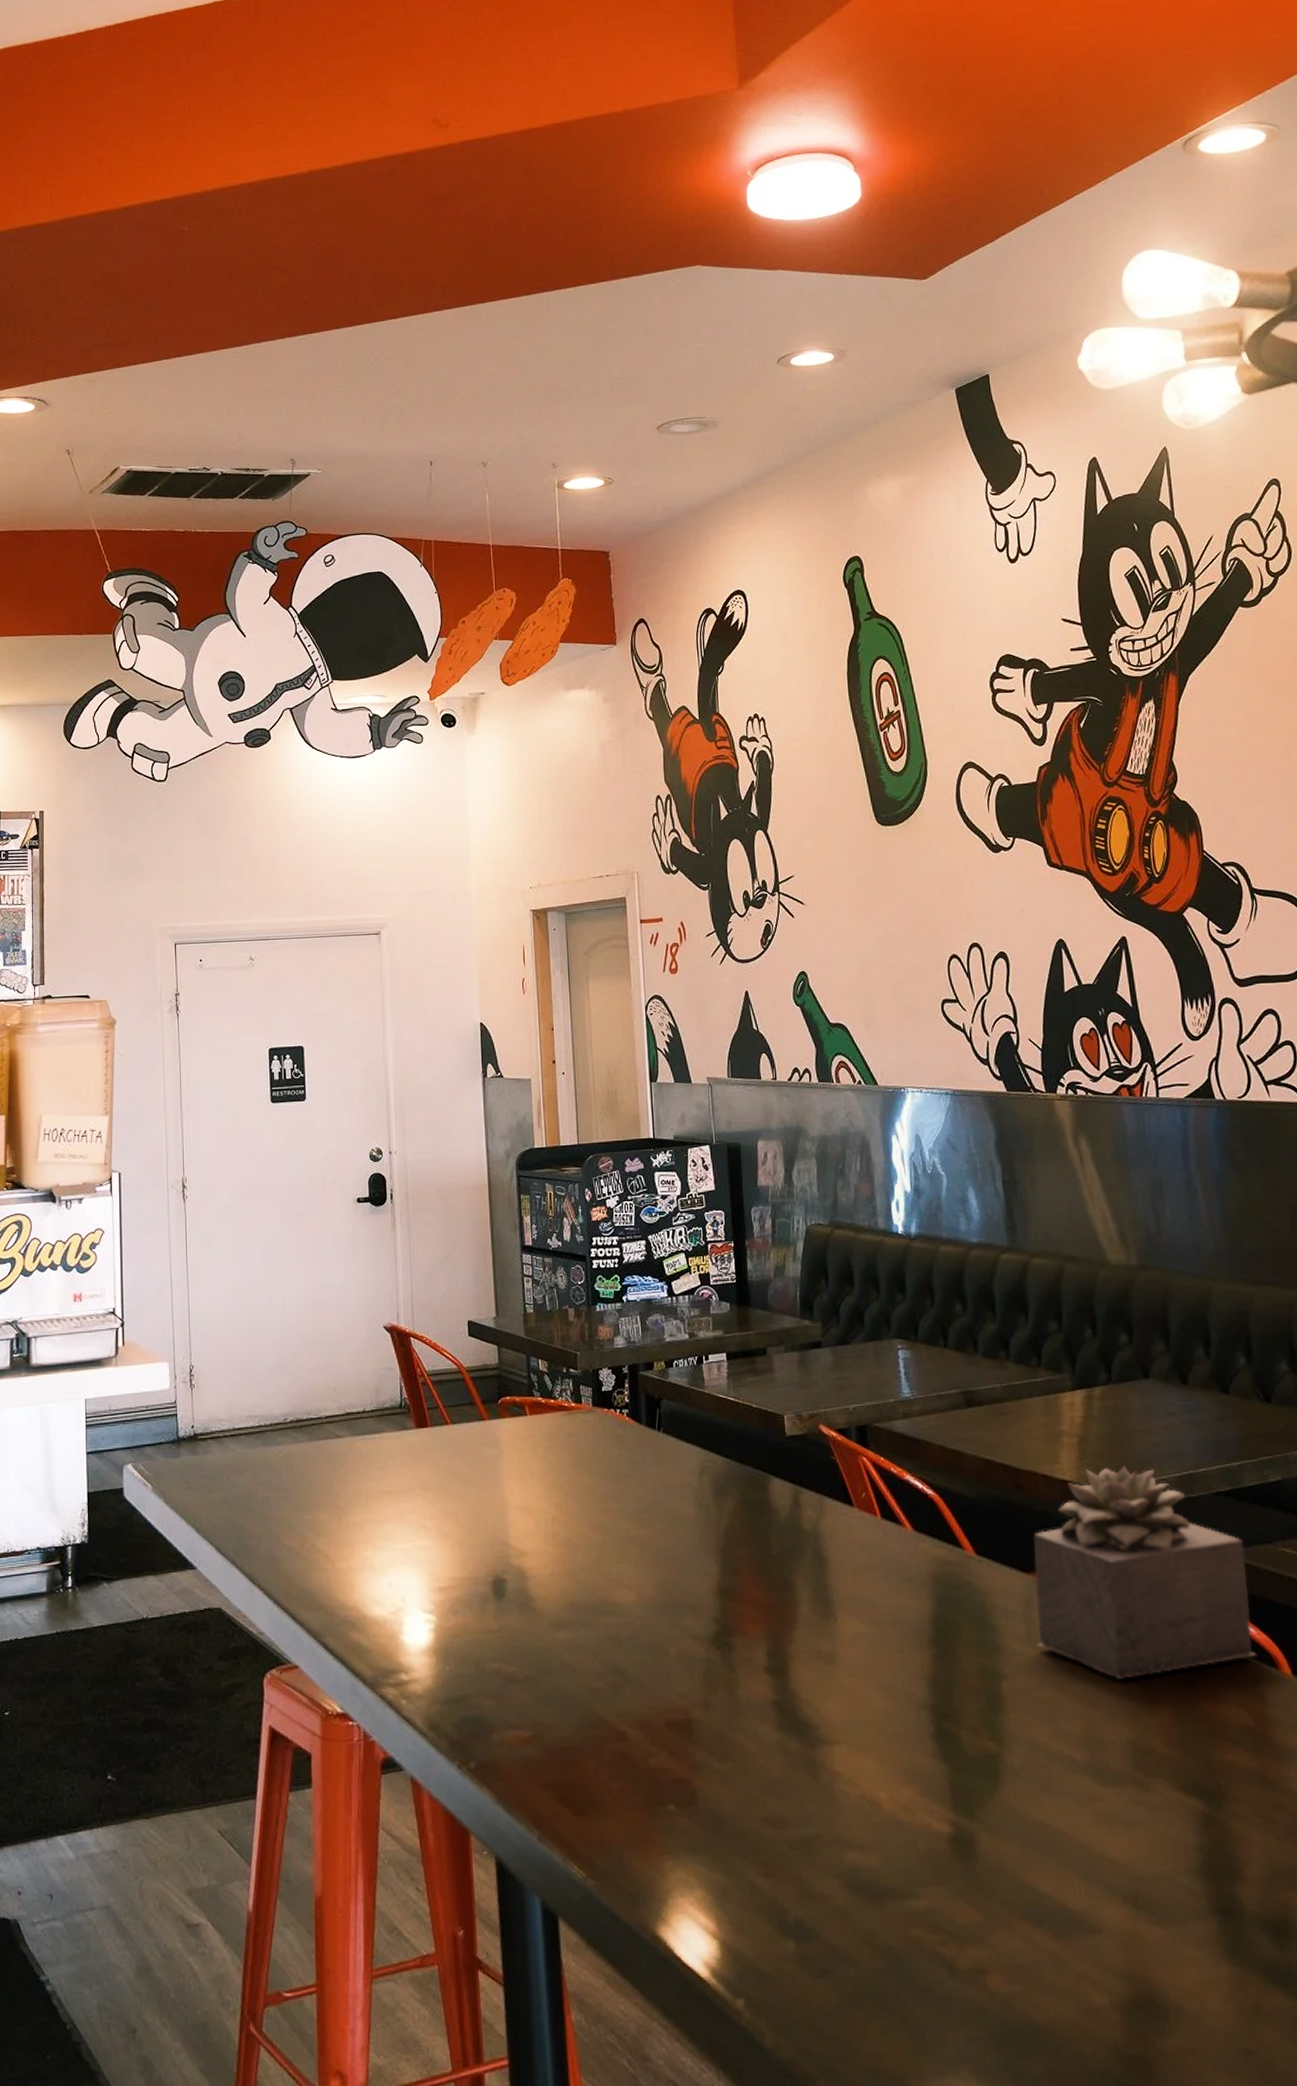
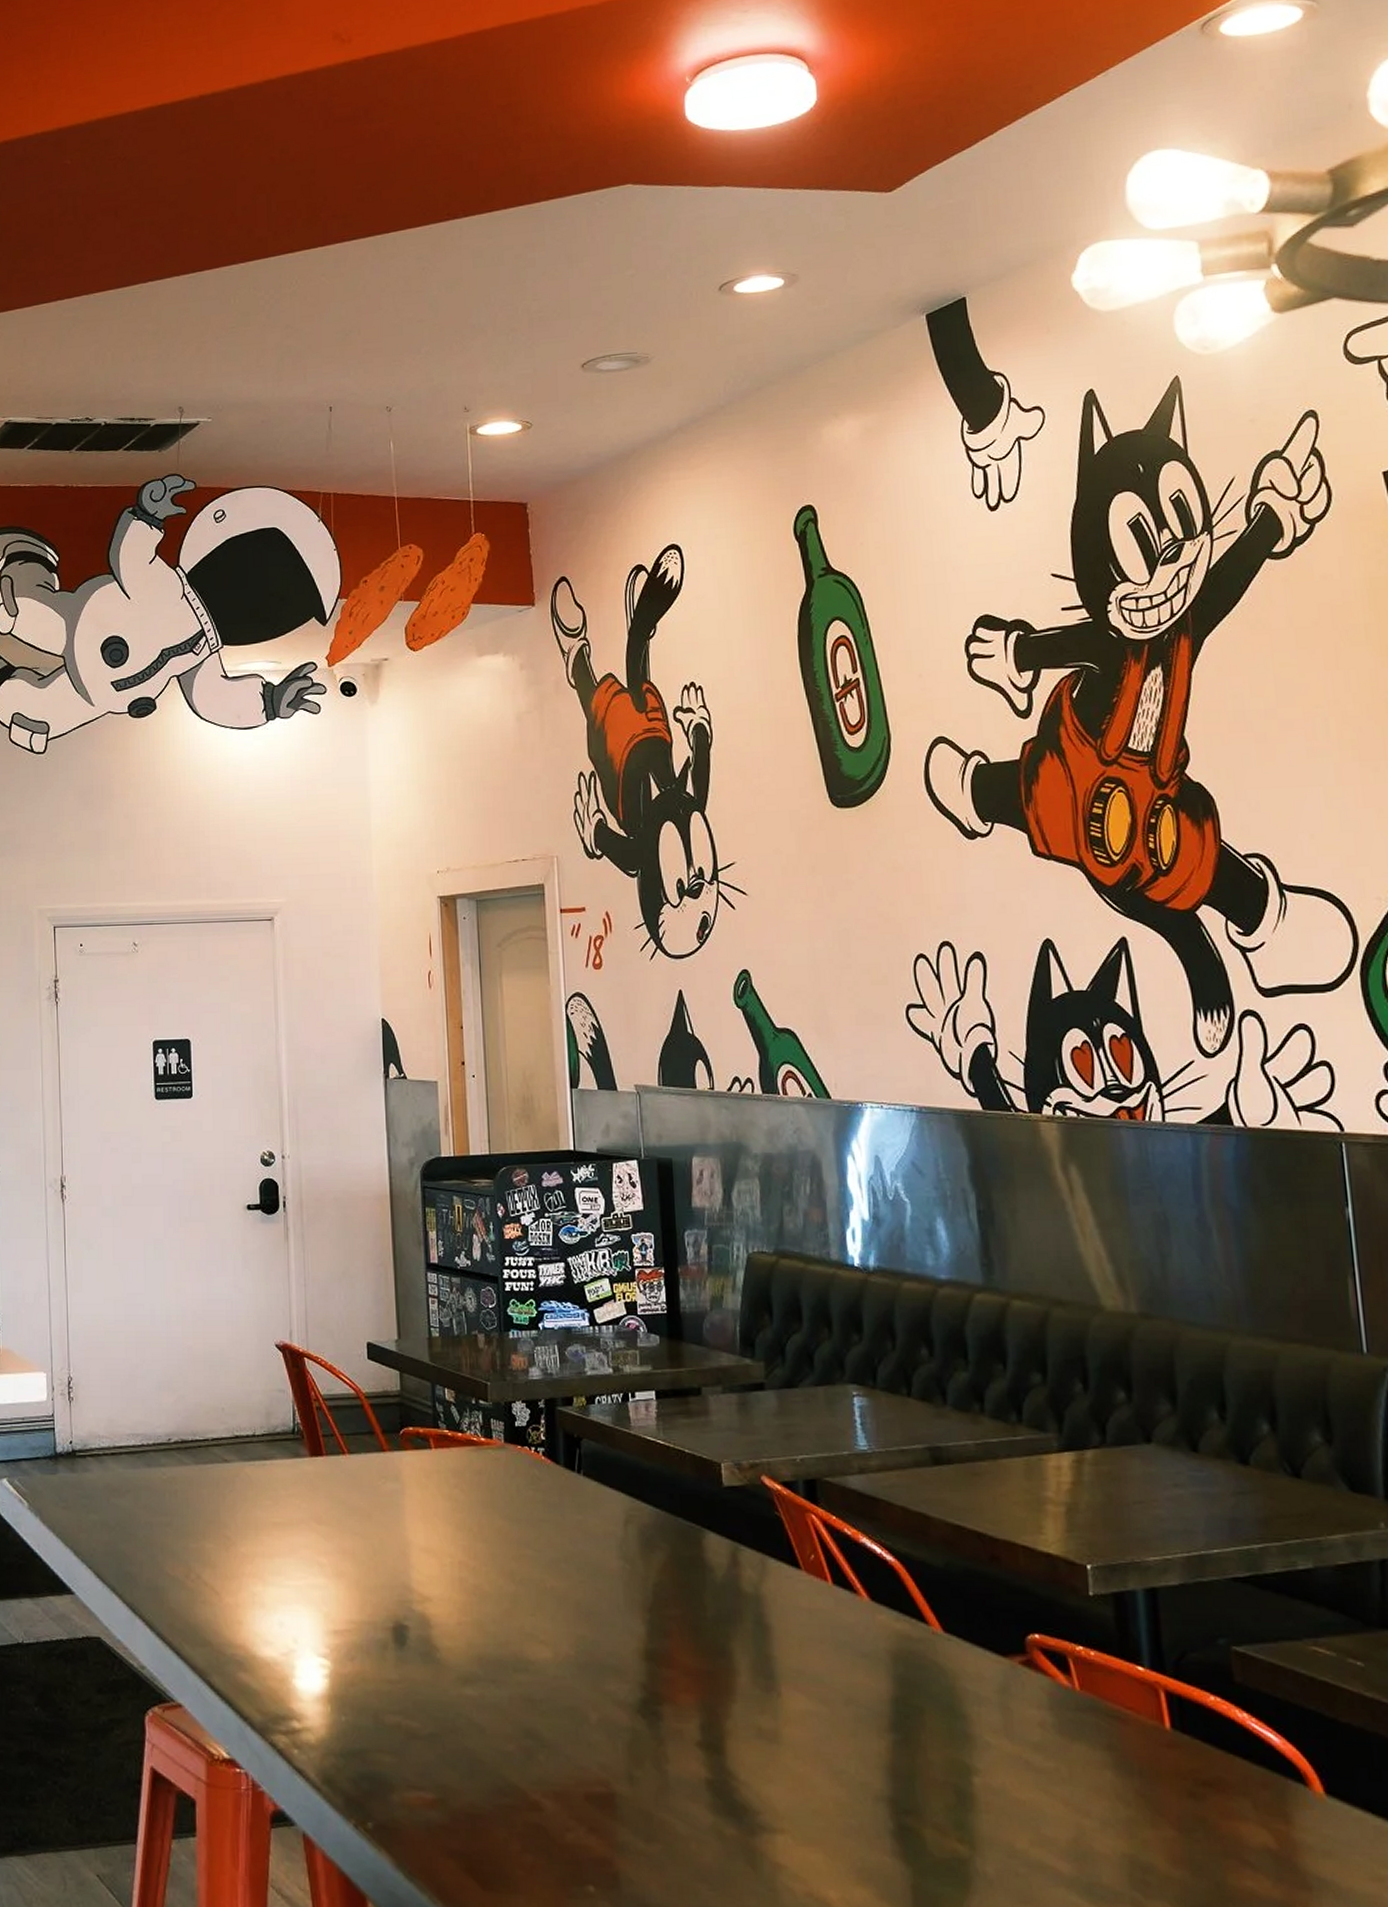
succulent plant: present [1033,1466,1256,1679] -> none [1011,1541,1280,1784]

